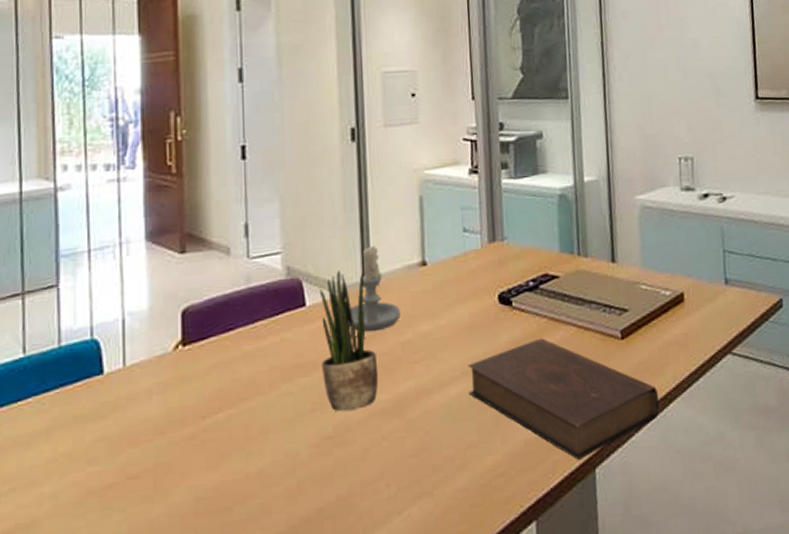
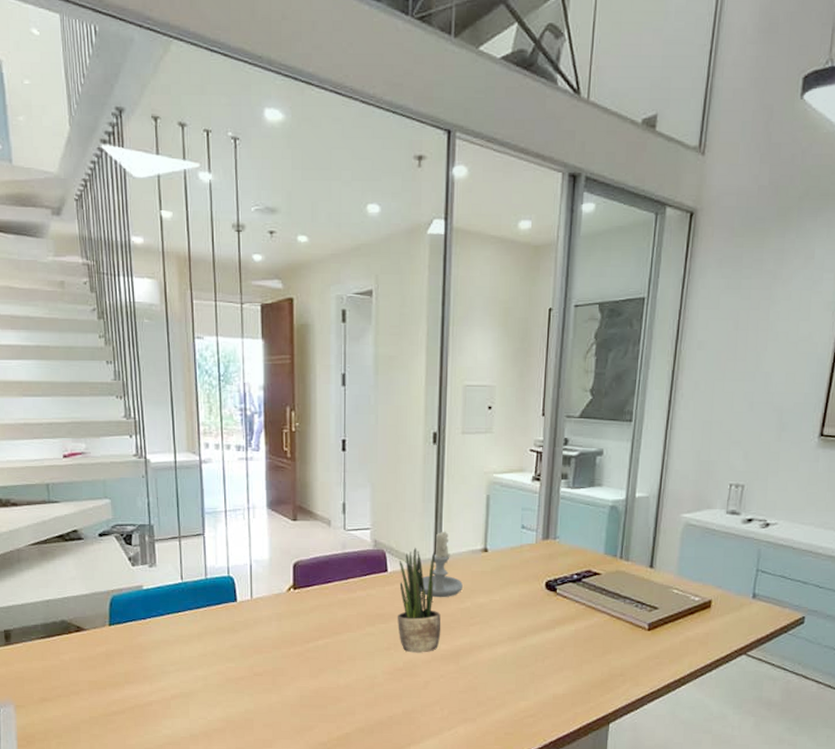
book: present [468,337,660,461] -> none [512,620,674,716]

